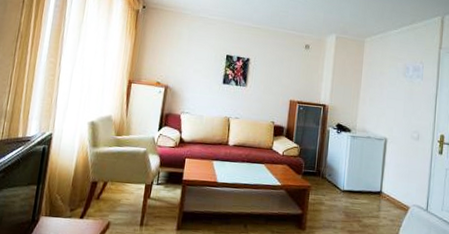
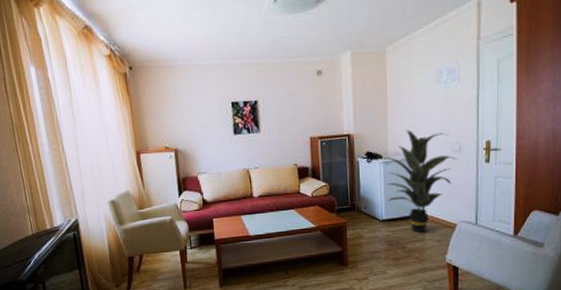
indoor plant: none [351,111,416,210] -> present [384,130,459,233]

